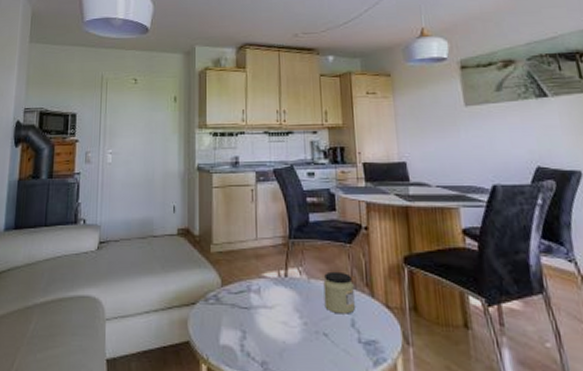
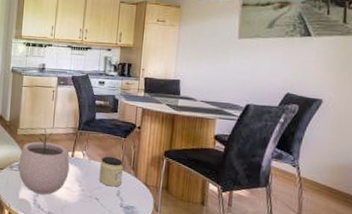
plant pot: none [215,241,284,336] -> present [18,128,70,195]

